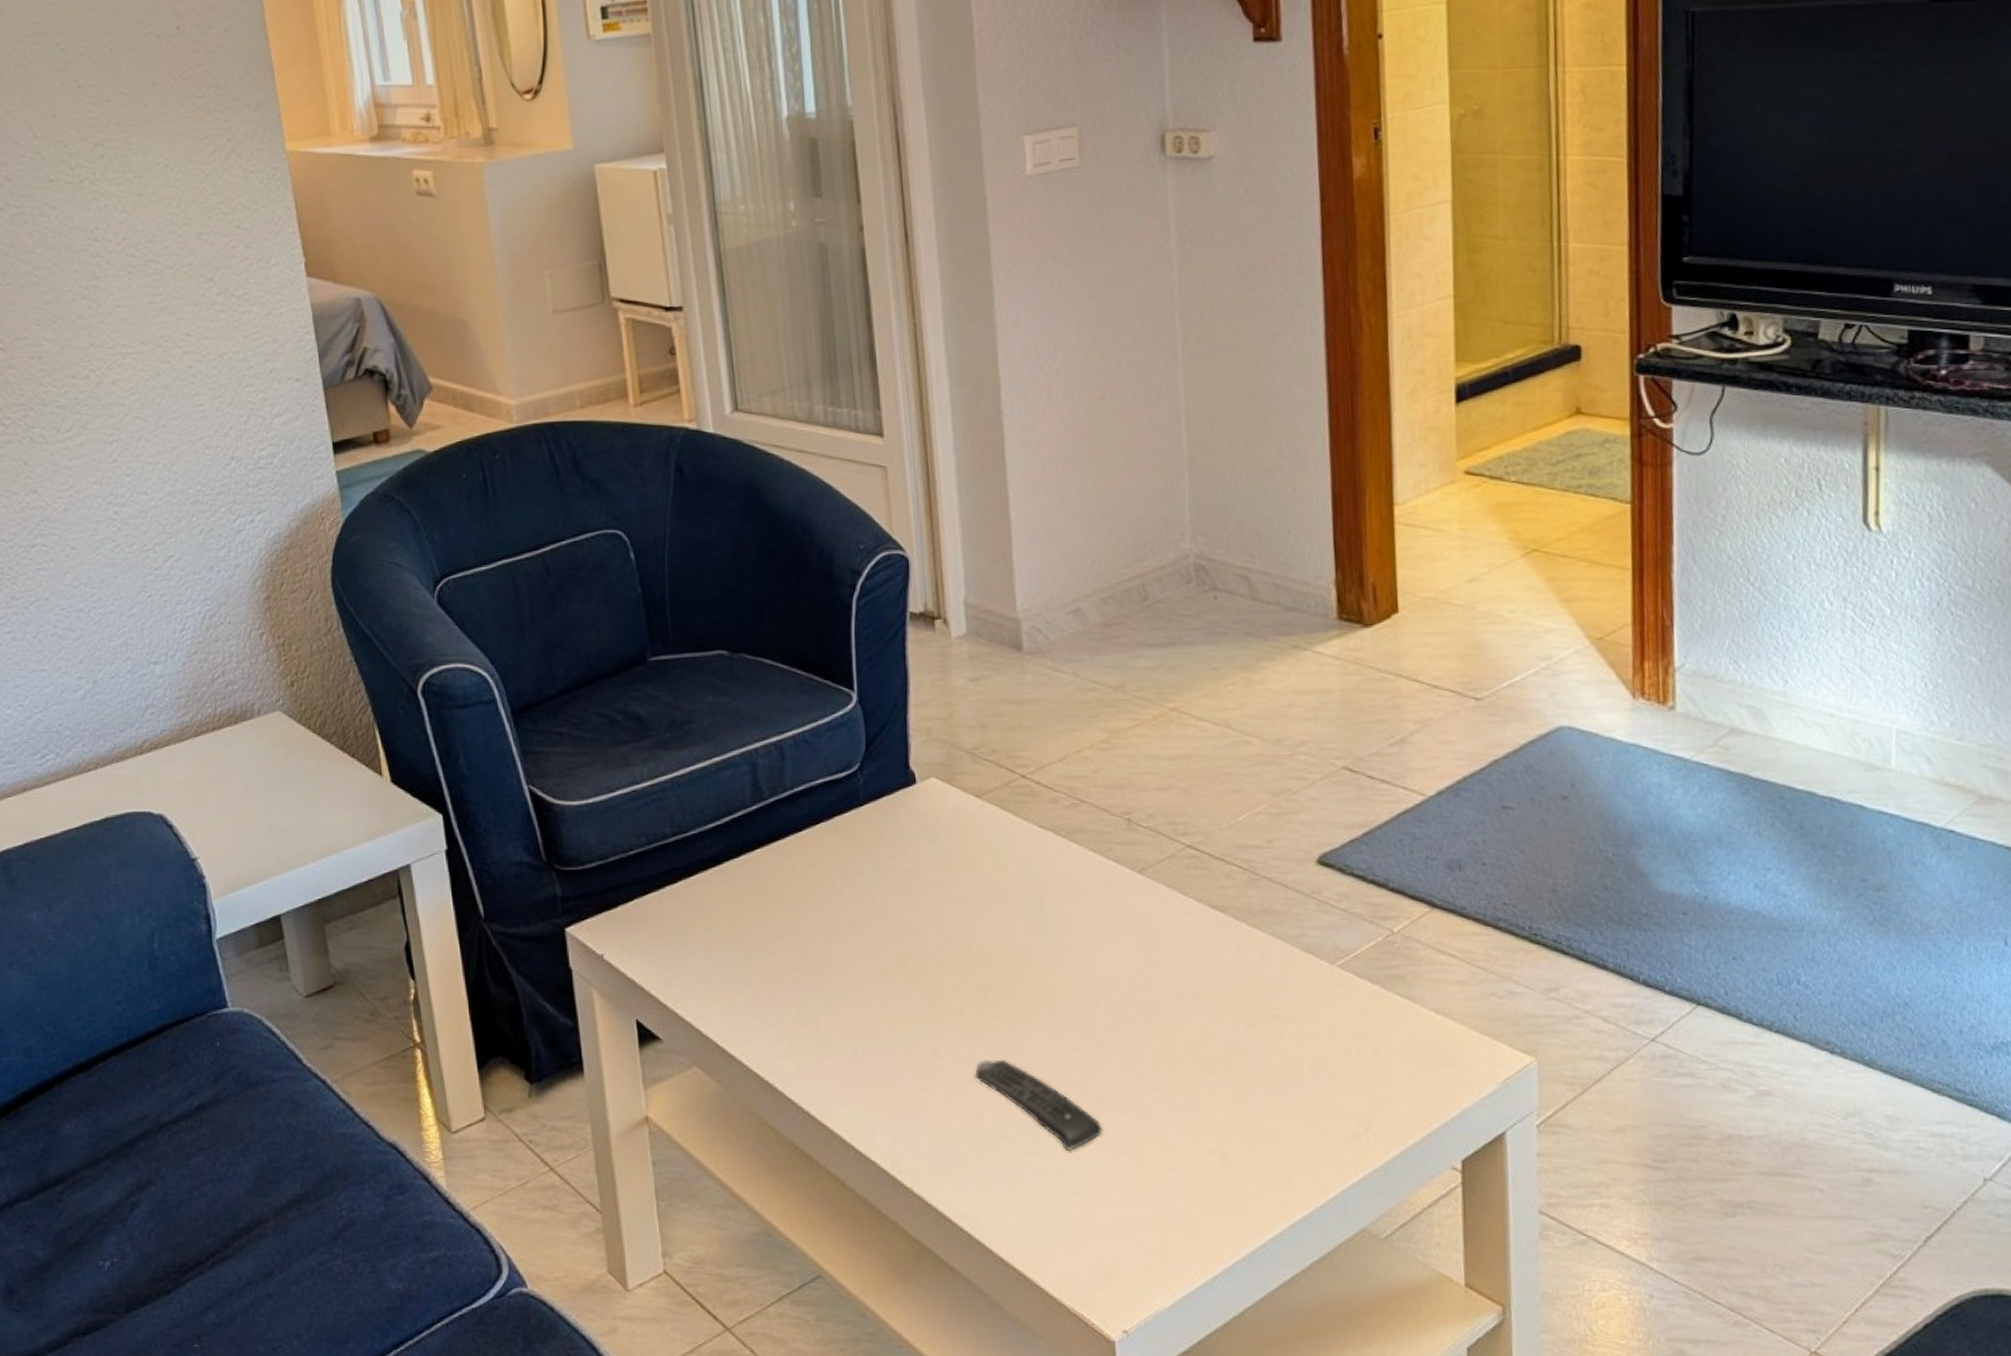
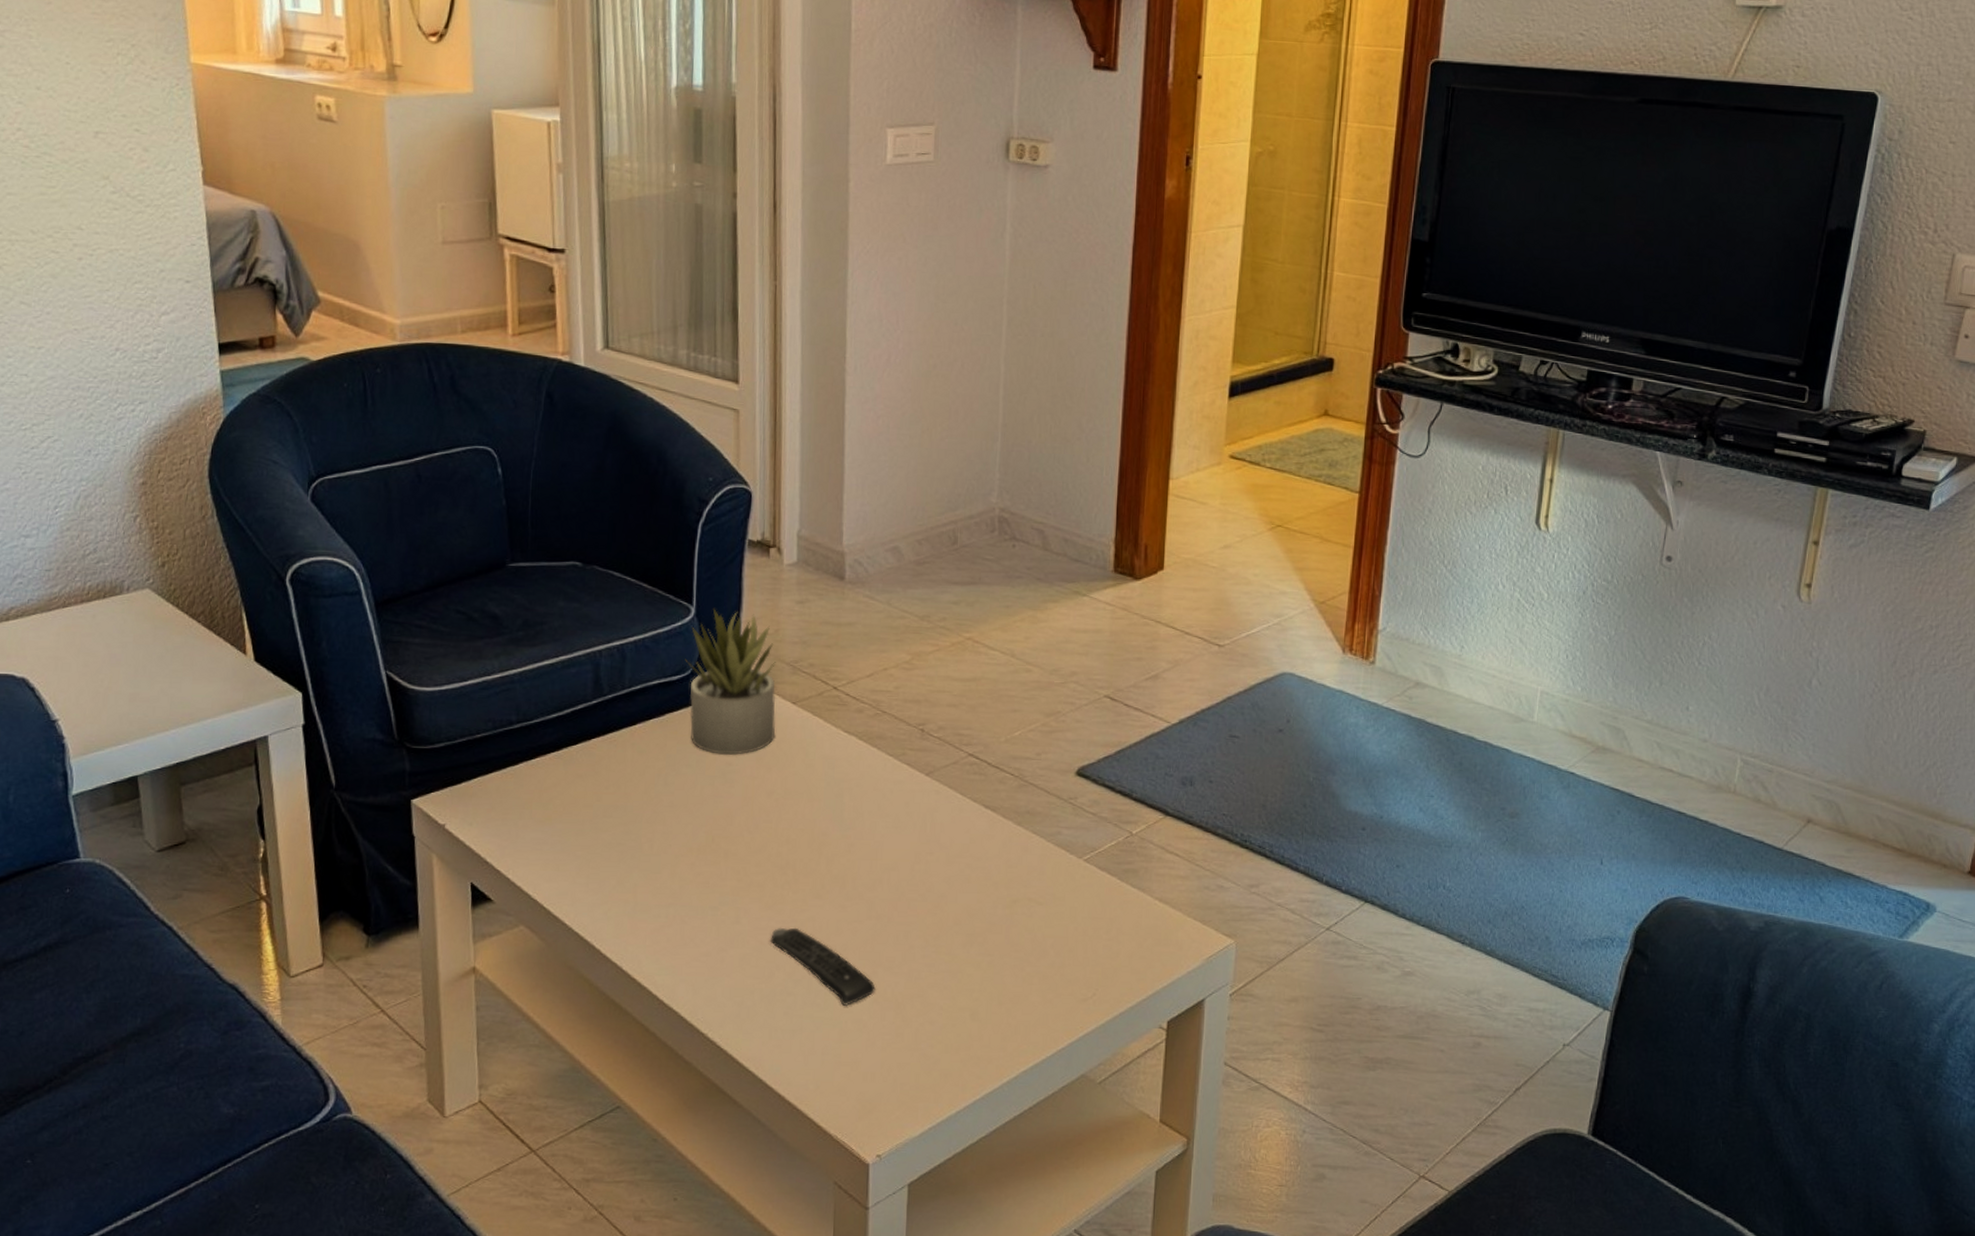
succulent plant: none [850,692,960,860] -> present [685,607,777,755]

